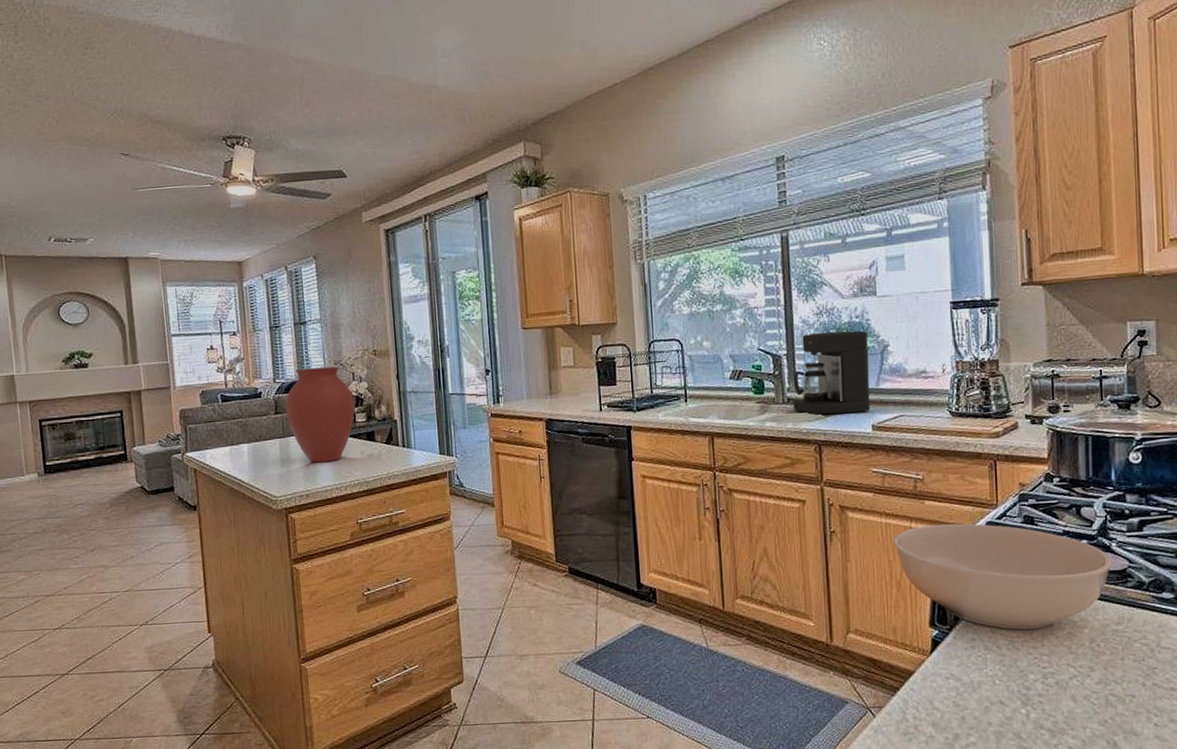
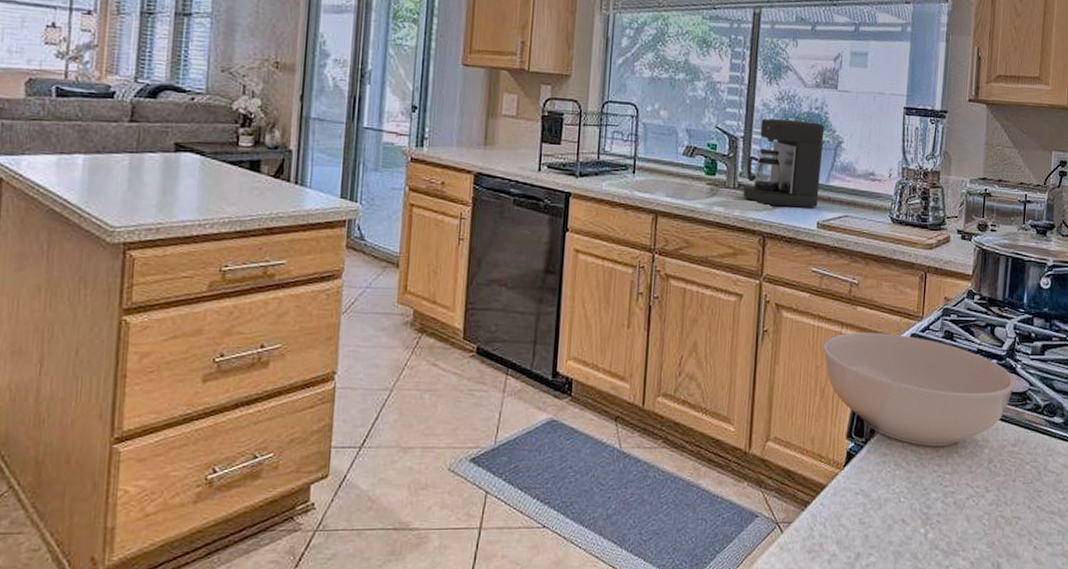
vase: present [285,366,355,463] -> none [145,70,241,191]

